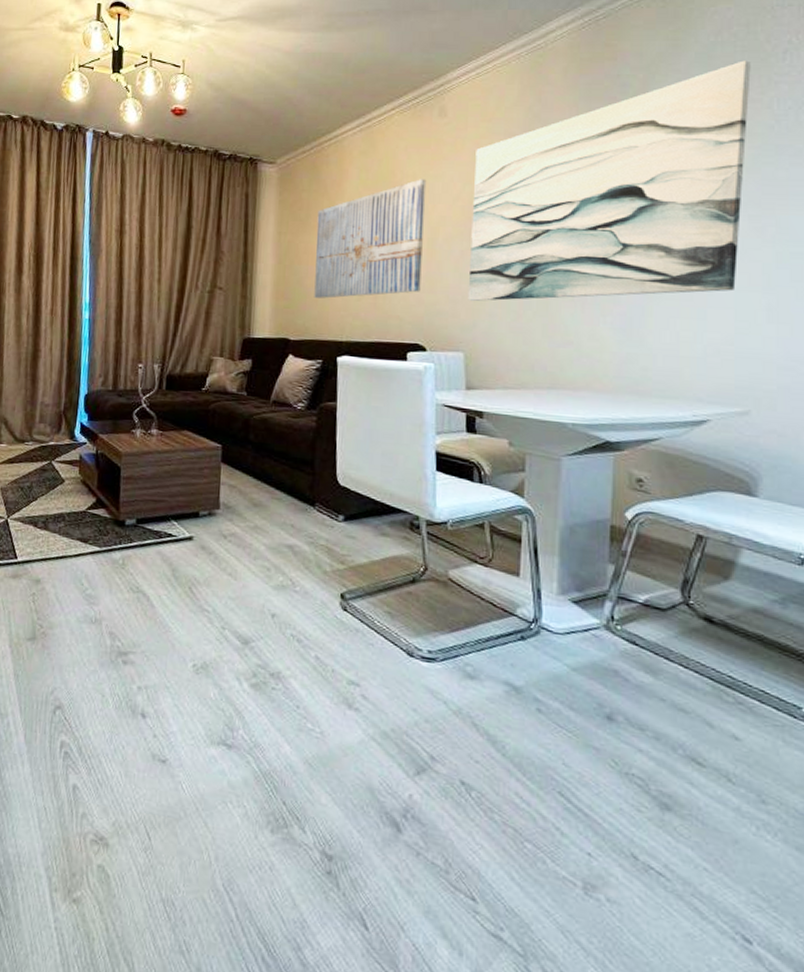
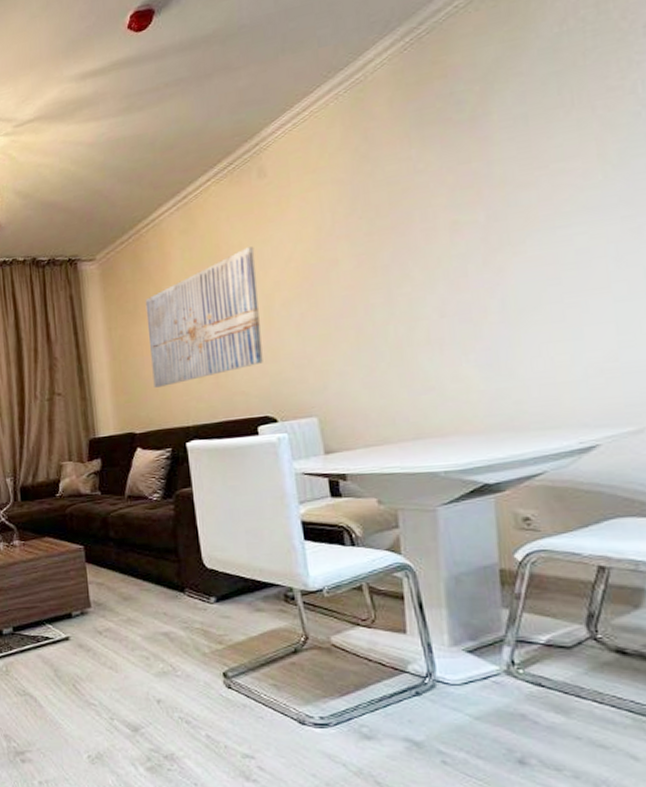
wall art: present [467,60,751,301] -> none [303,45,614,363]

